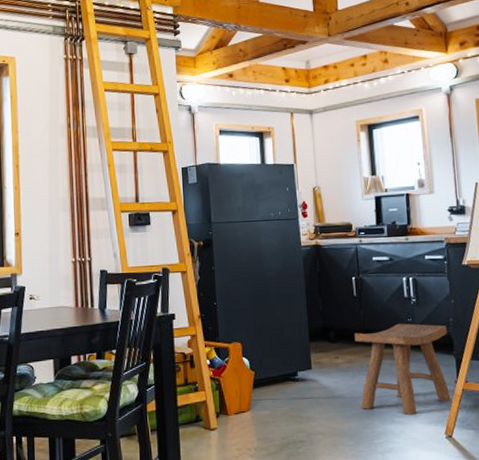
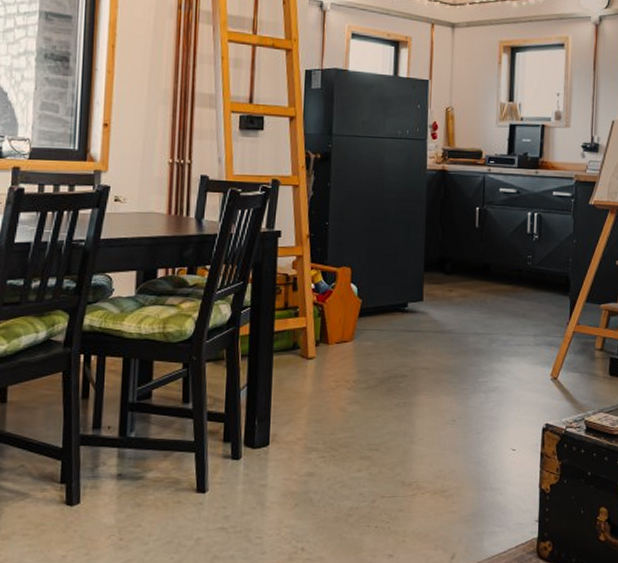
stool: present [354,323,451,415] -> none [469,259,566,355]

